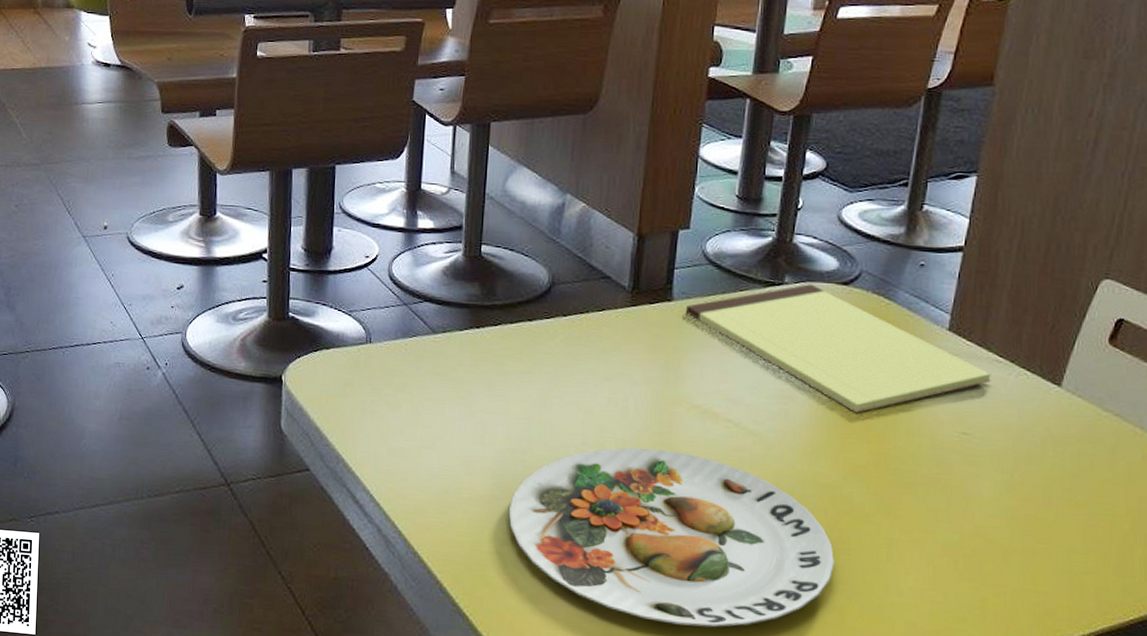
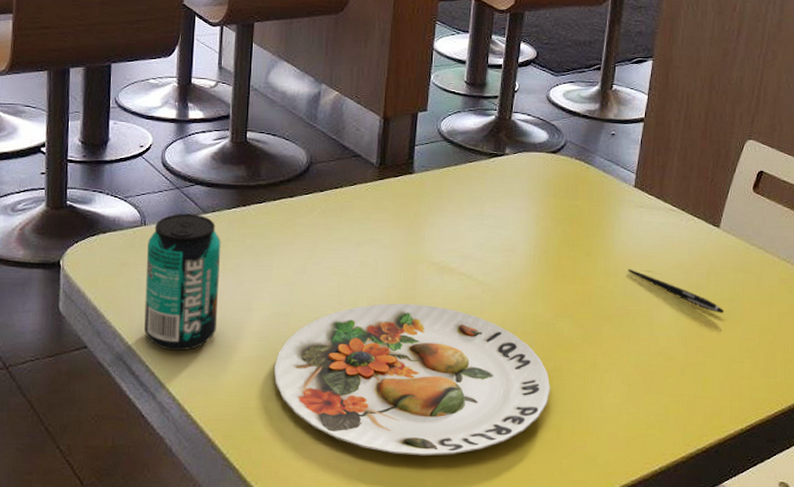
beverage can: none [369,332,452,483] -> present [144,214,221,352]
notepad: present [685,284,991,413] -> none [425,154,668,260]
pen: none [937,429,1065,492] -> present [628,269,725,313]

